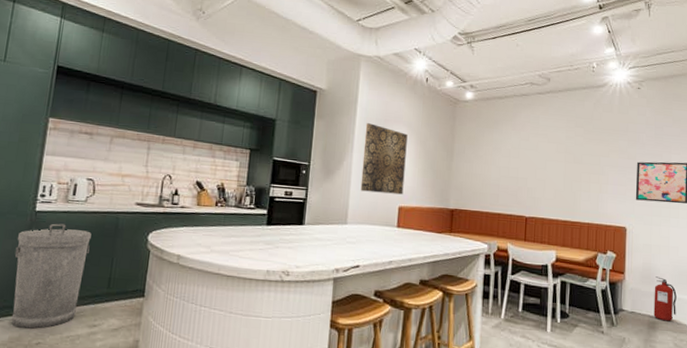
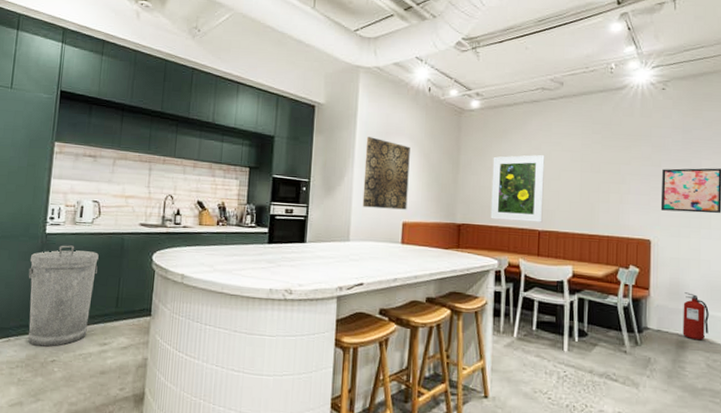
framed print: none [481,145,532,209] -> present [490,154,545,223]

